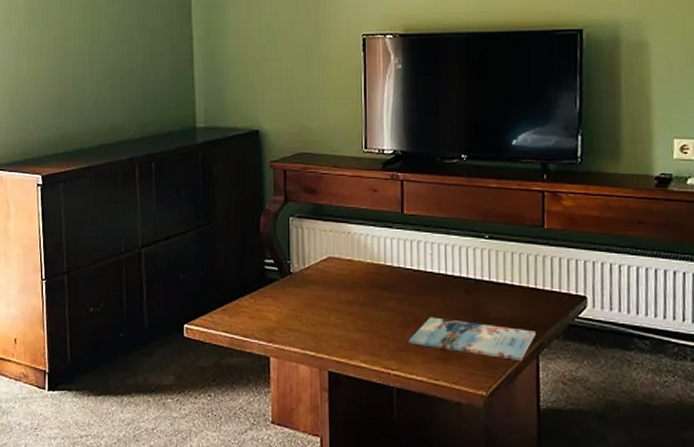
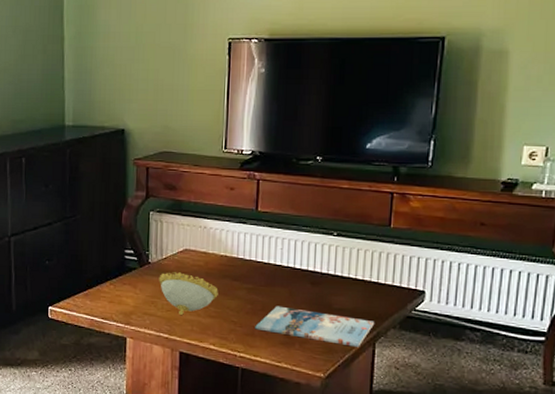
decorative bowl: none [302,282,367,331] -> present [159,272,218,316]

